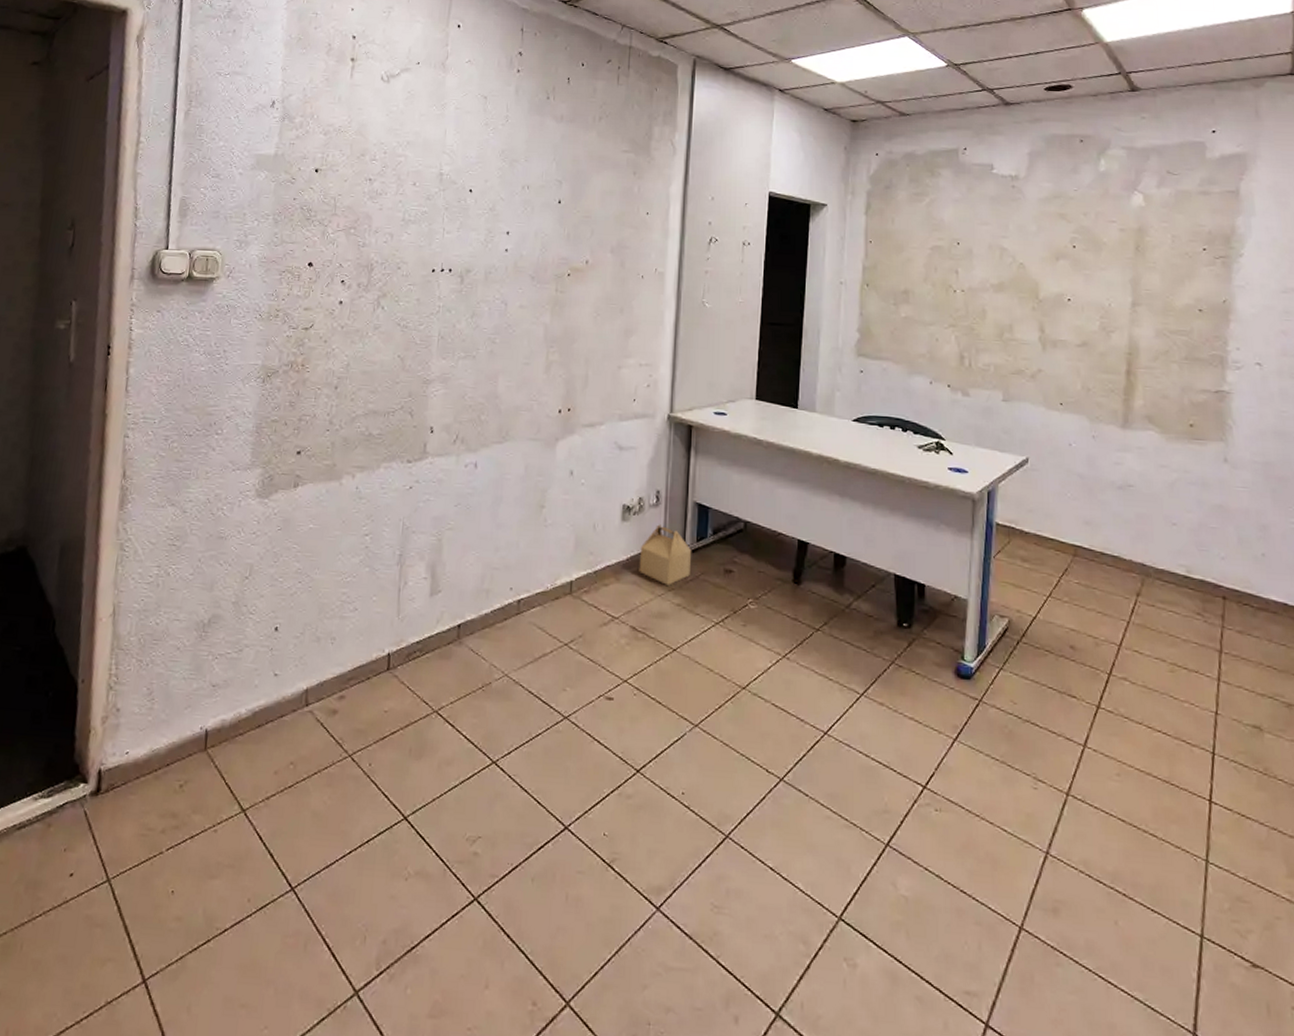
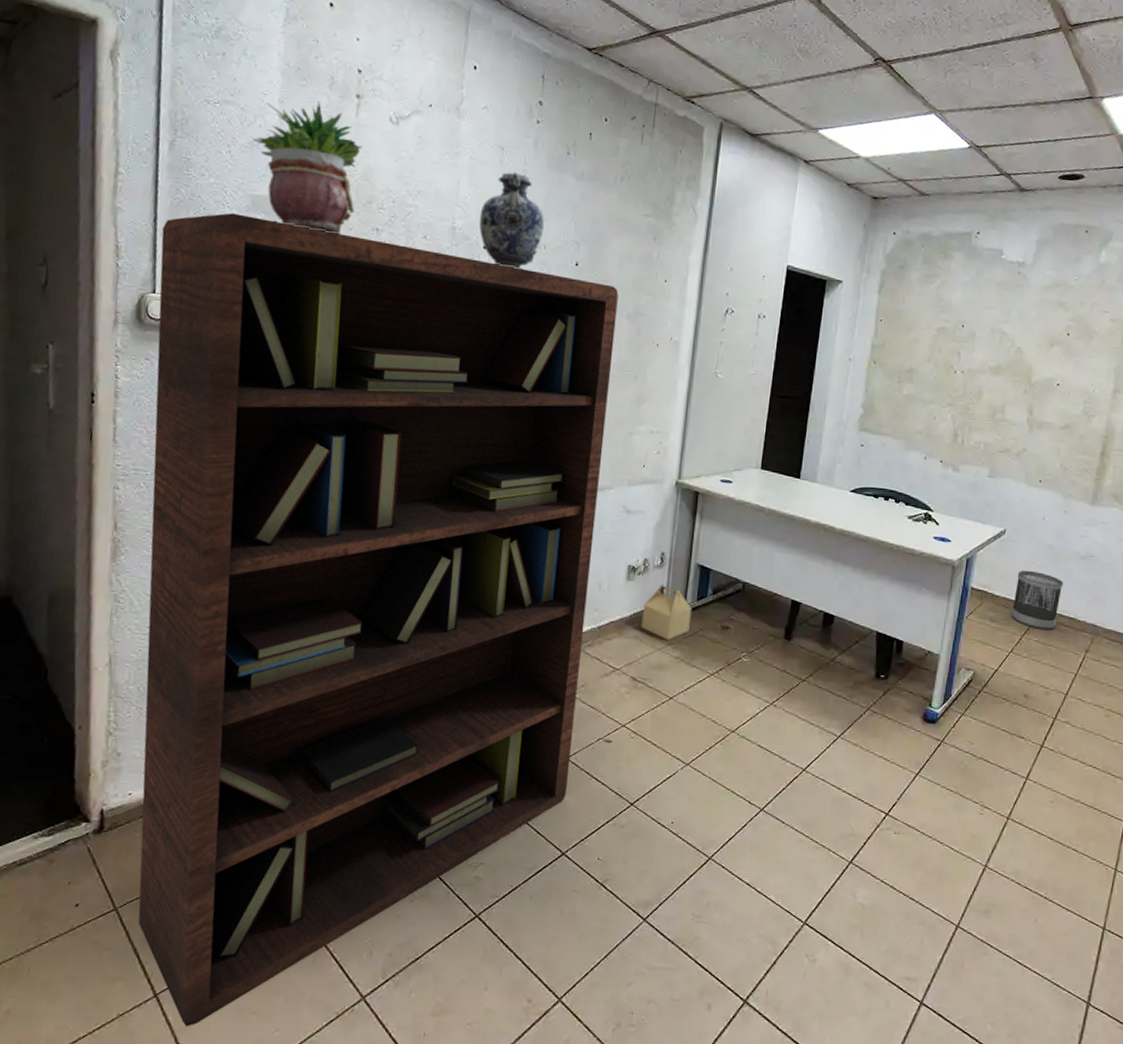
bookcase: none [130,172,601,1020] -> present [138,213,619,1027]
potted plant: none [258,66,357,186] -> present [253,101,363,235]
decorative vase: none [465,119,527,209] -> present [479,172,544,269]
wastebasket: none [1044,502,1101,570] -> present [1011,570,1064,630]

